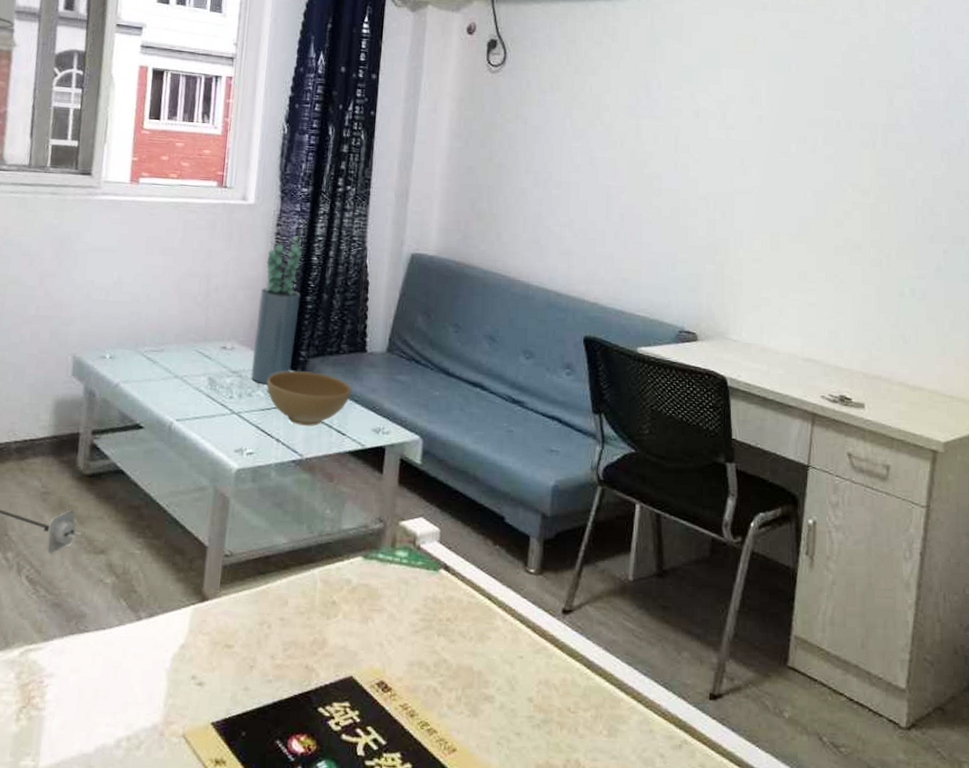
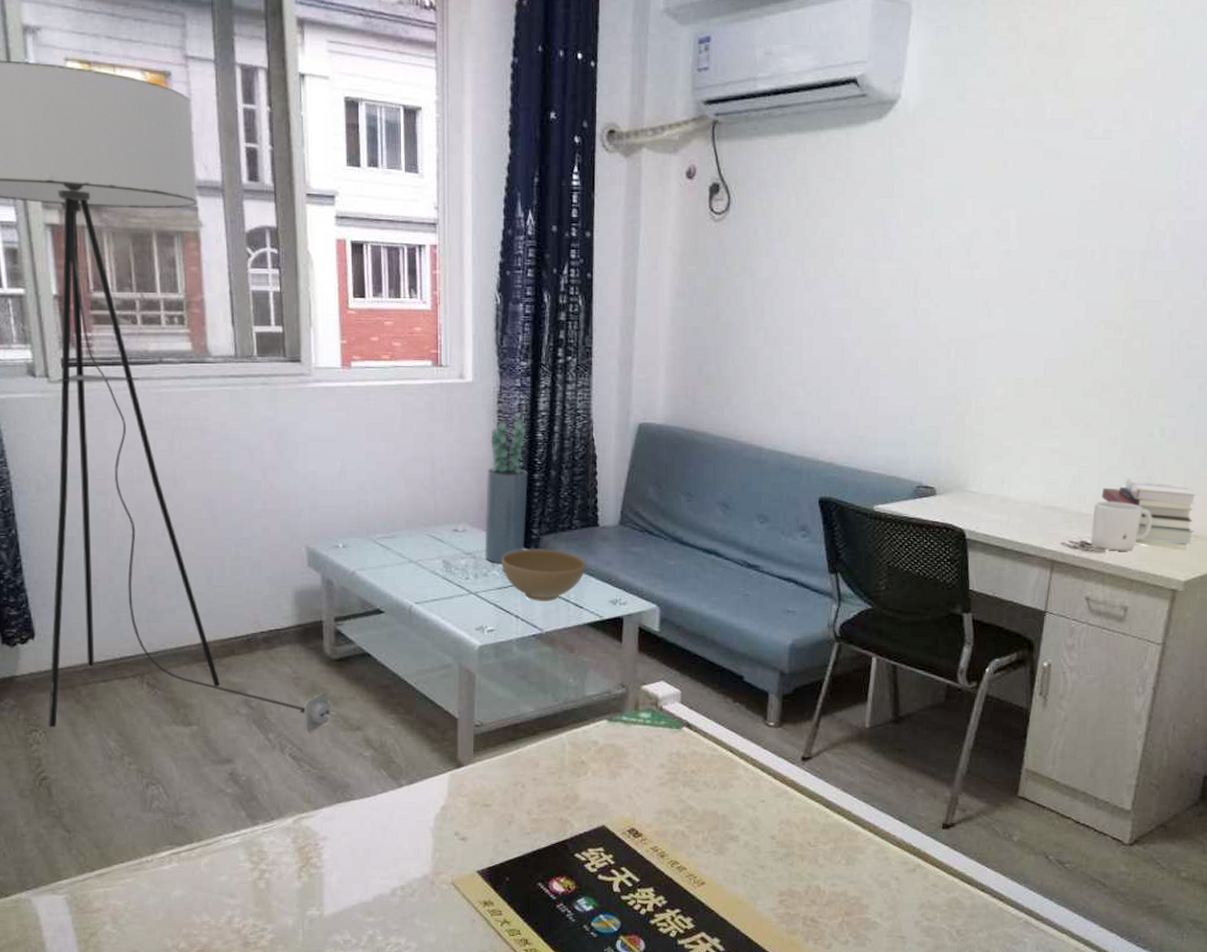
mug: none [849,356,908,408] -> present [1090,501,1152,551]
books: none [858,335,950,411] -> present [1101,478,1196,550]

